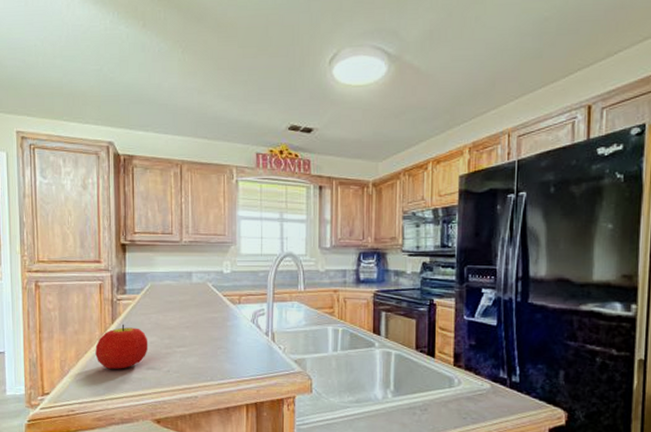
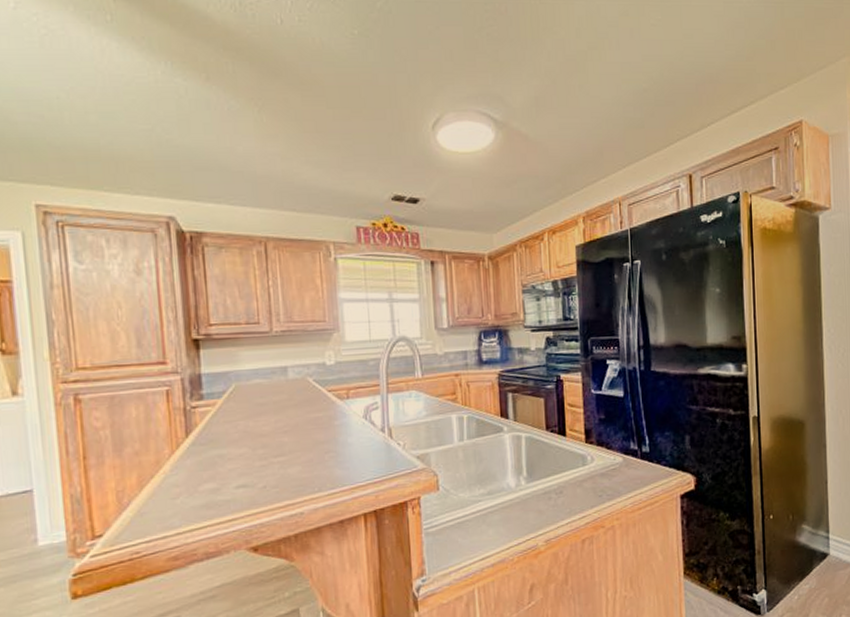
fruit: present [95,324,148,369] -> none [165,436,237,494]

